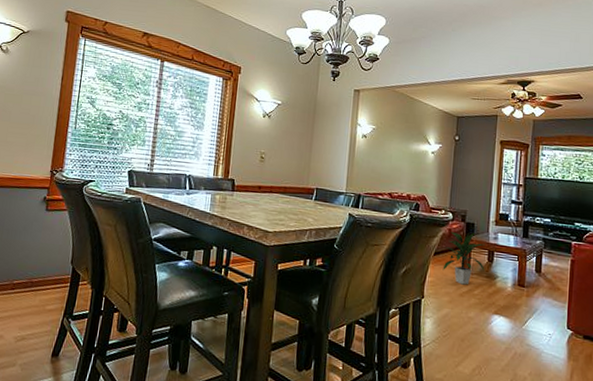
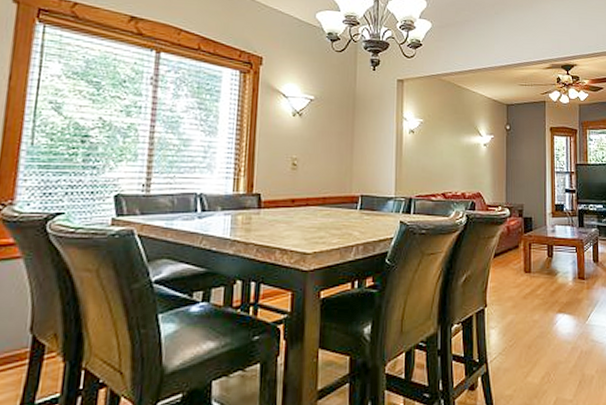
indoor plant: present [442,231,485,285] -> none [504,227,545,286]

